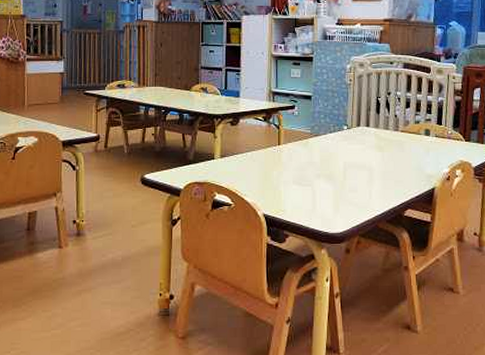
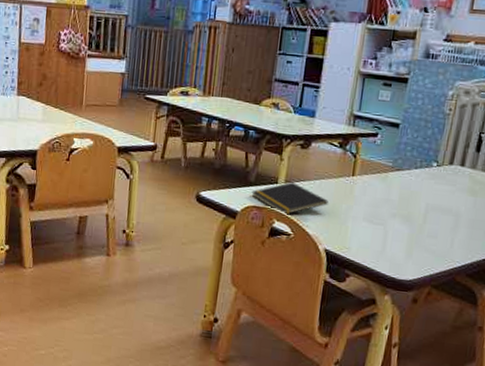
notepad: none [192,156,261,187] -> present [251,182,329,215]

